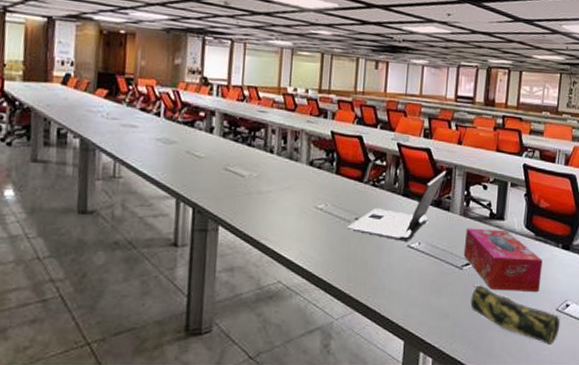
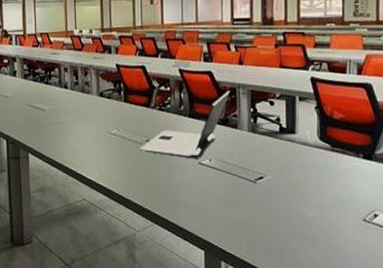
tissue box: present [463,228,542,292] -> none [255,143,343,202]
pencil case: present [470,285,560,345] -> none [268,197,369,255]

